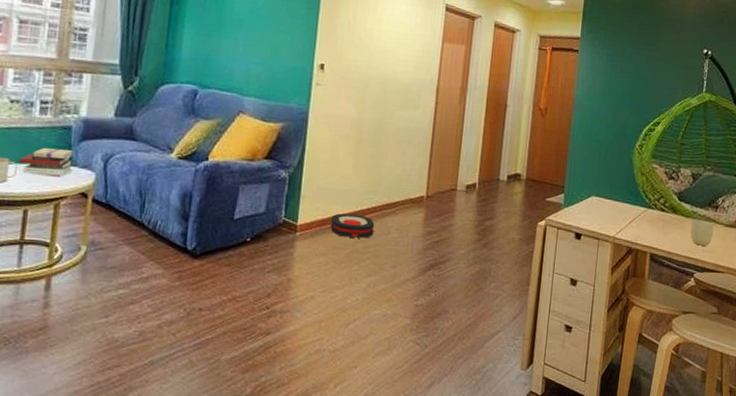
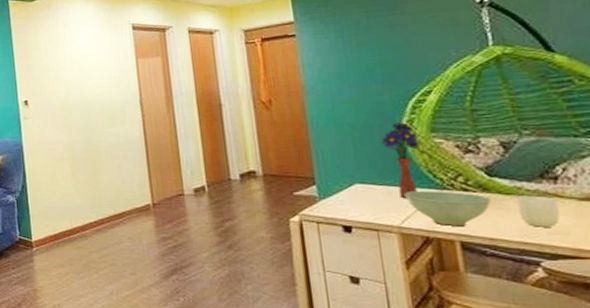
robot vacuum: present [330,213,375,238] -> none [62,228,106,249]
flower arrangement: none [617,145,644,214] -> present [380,122,421,199]
bowl: none [623,207,677,240] -> present [403,191,493,226]

